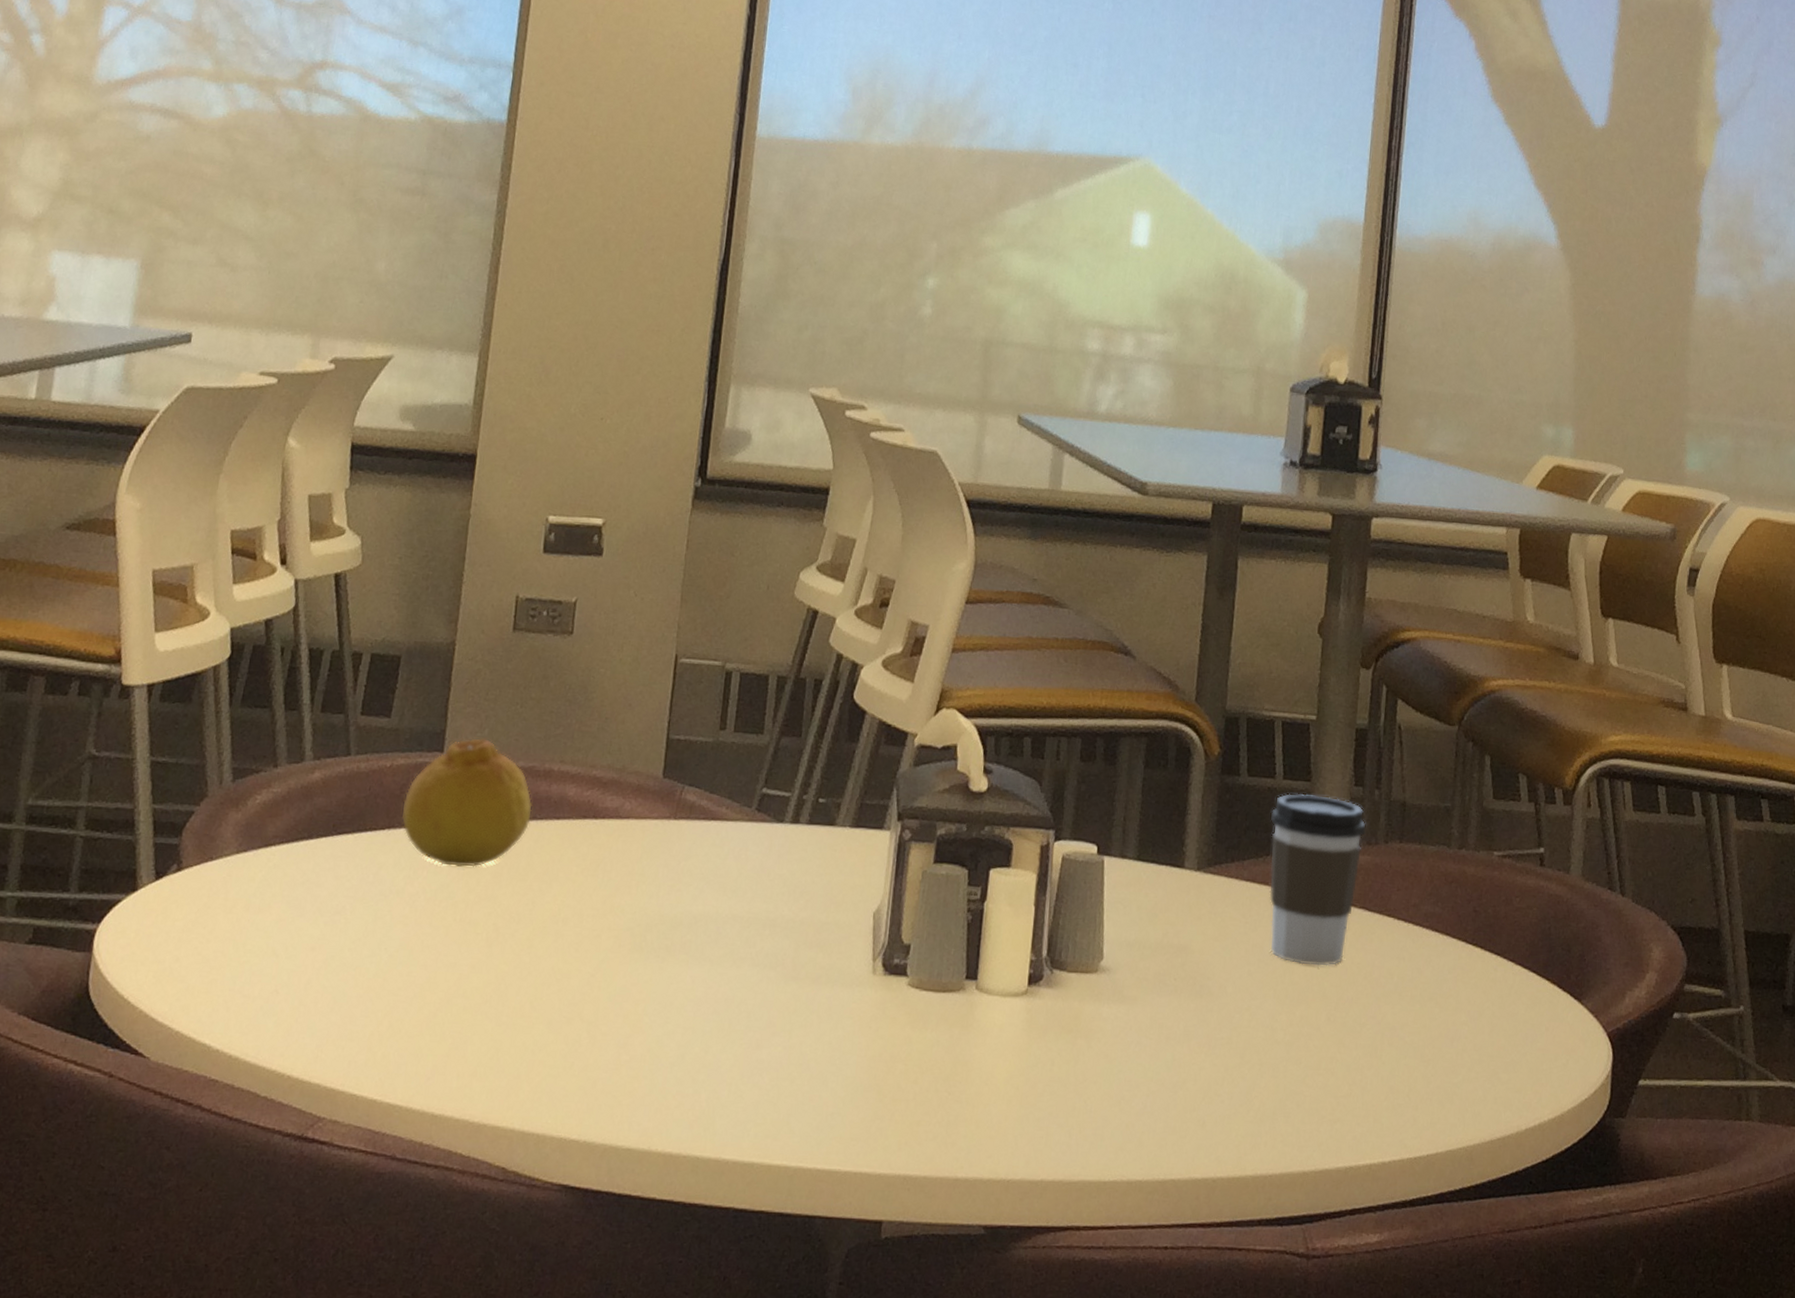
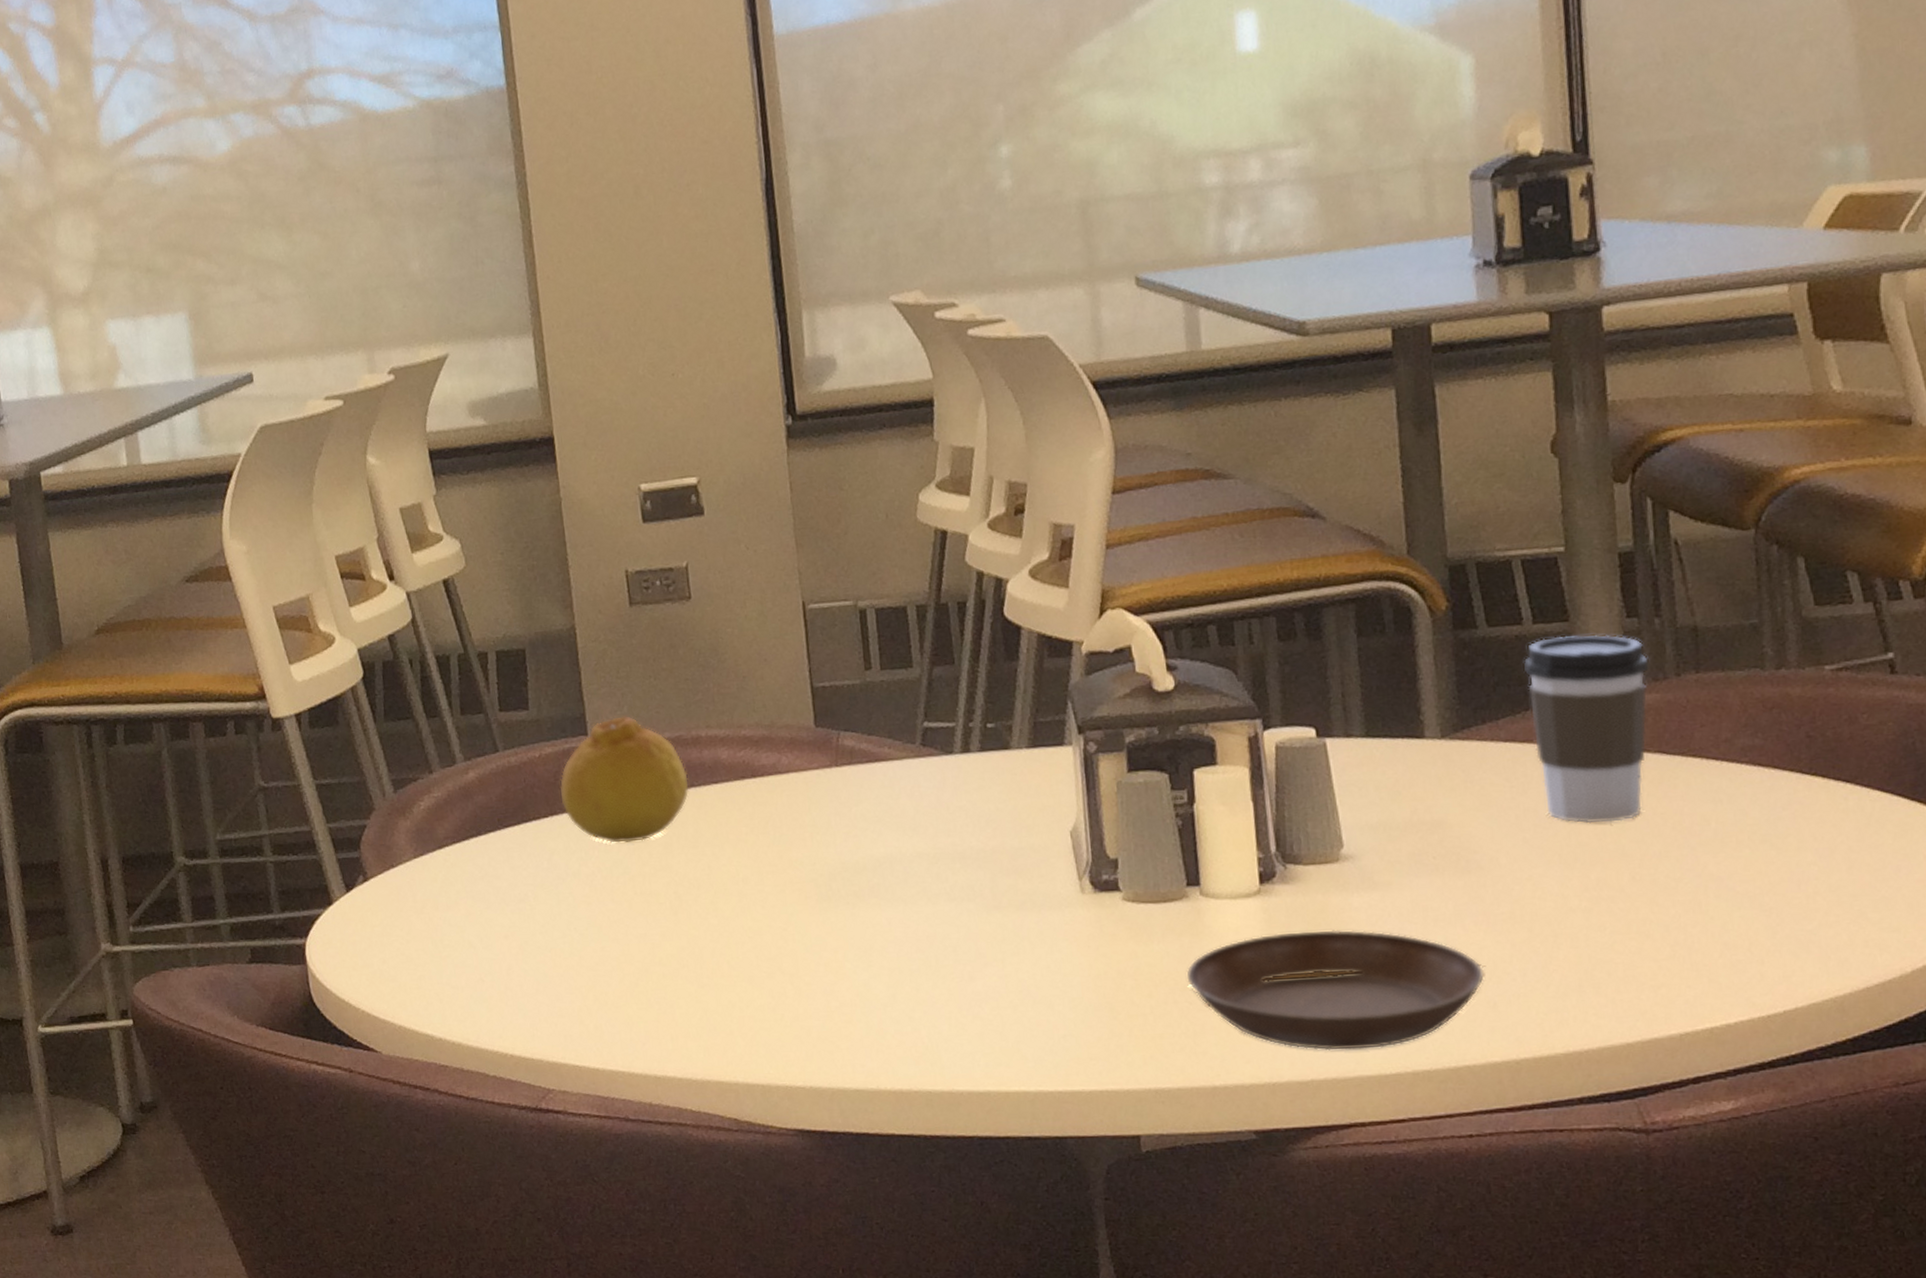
saucer: none [950,1034,1200,1155] -> present [1186,930,1484,1051]

